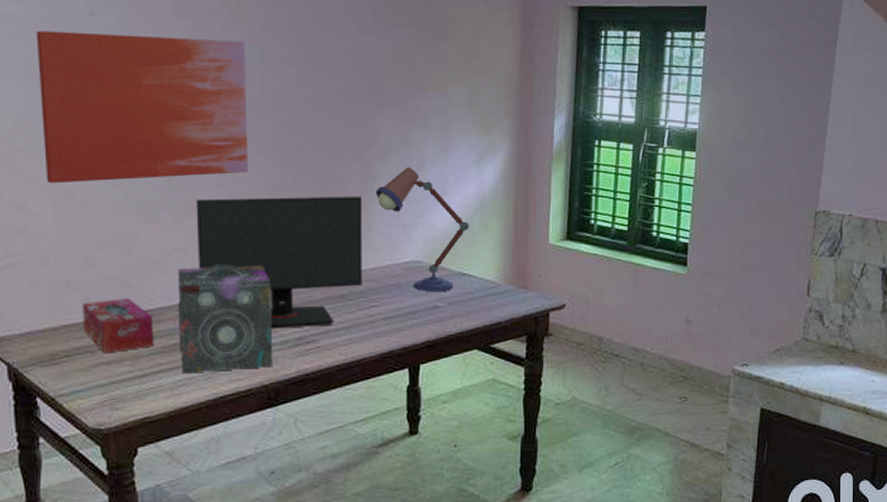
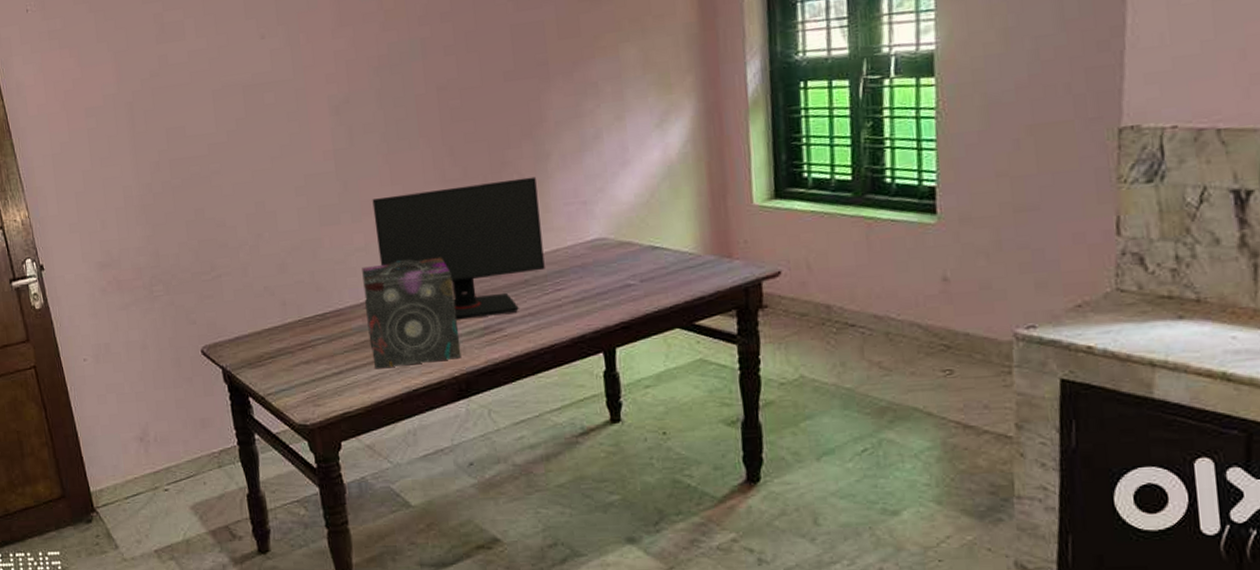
wall art: present [36,31,249,184] -> none [218,38,419,199]
tissue box: present [83,298,154,354] -> none [280,300,347,354]
desk lamp: present [375,167,469,292] -> none [549,140,657,270]

